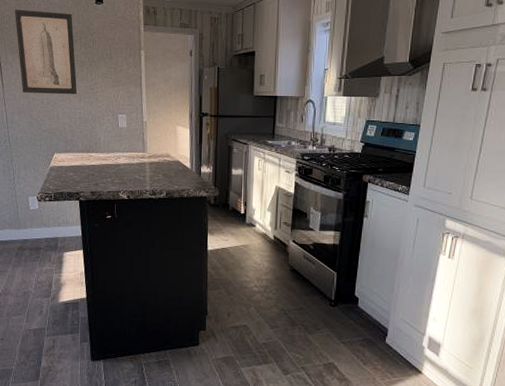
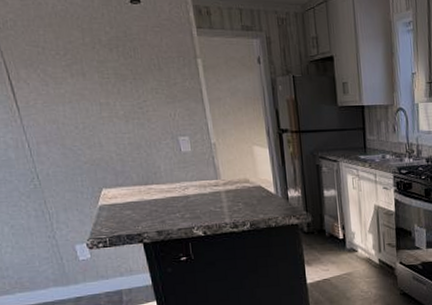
wall art: present [14,9,77,95] -> none [20,11,122,117]

